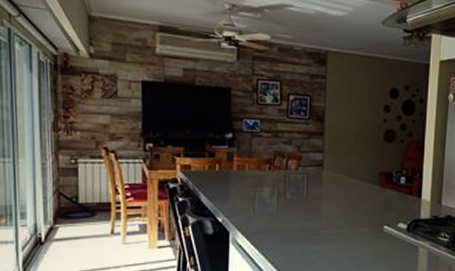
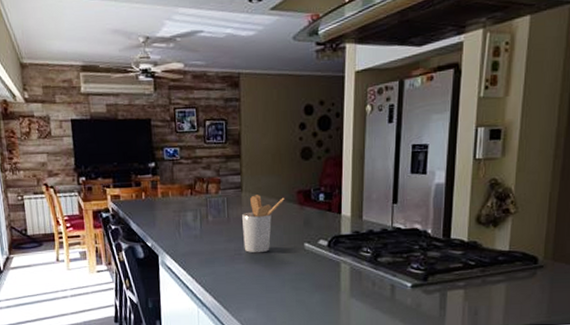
utensil holder: none [322,174,366,234] -> present [242,195,285,253]

